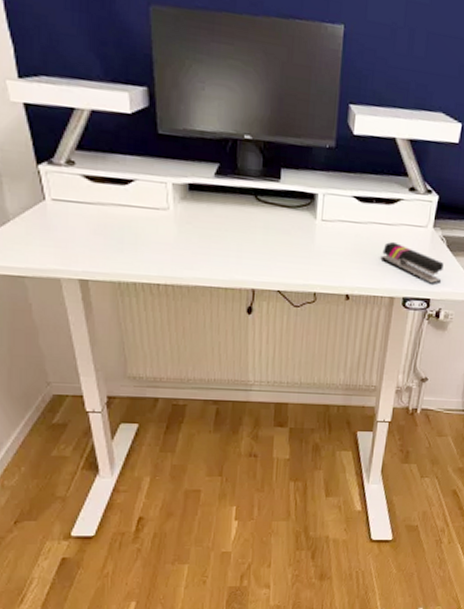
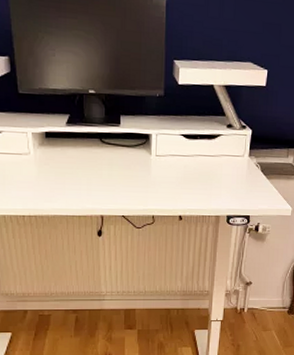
stapler: present [382,241,444,286] -> none [207,169,259,204]

